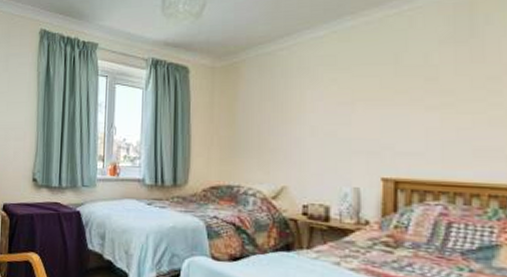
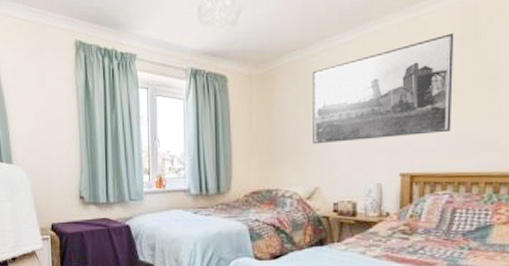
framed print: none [280,30,446,141] -> present [312,33,454,145]

